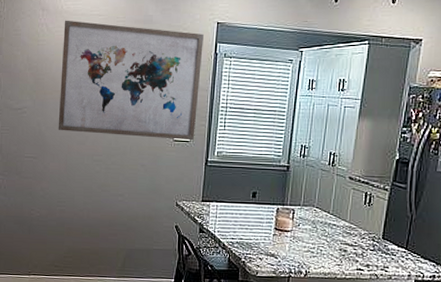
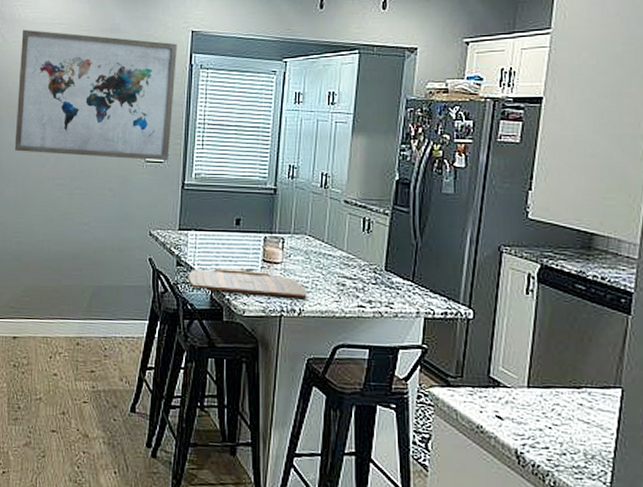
cutting board: none [209,234,313,262] -> present [188,267,307,298]

